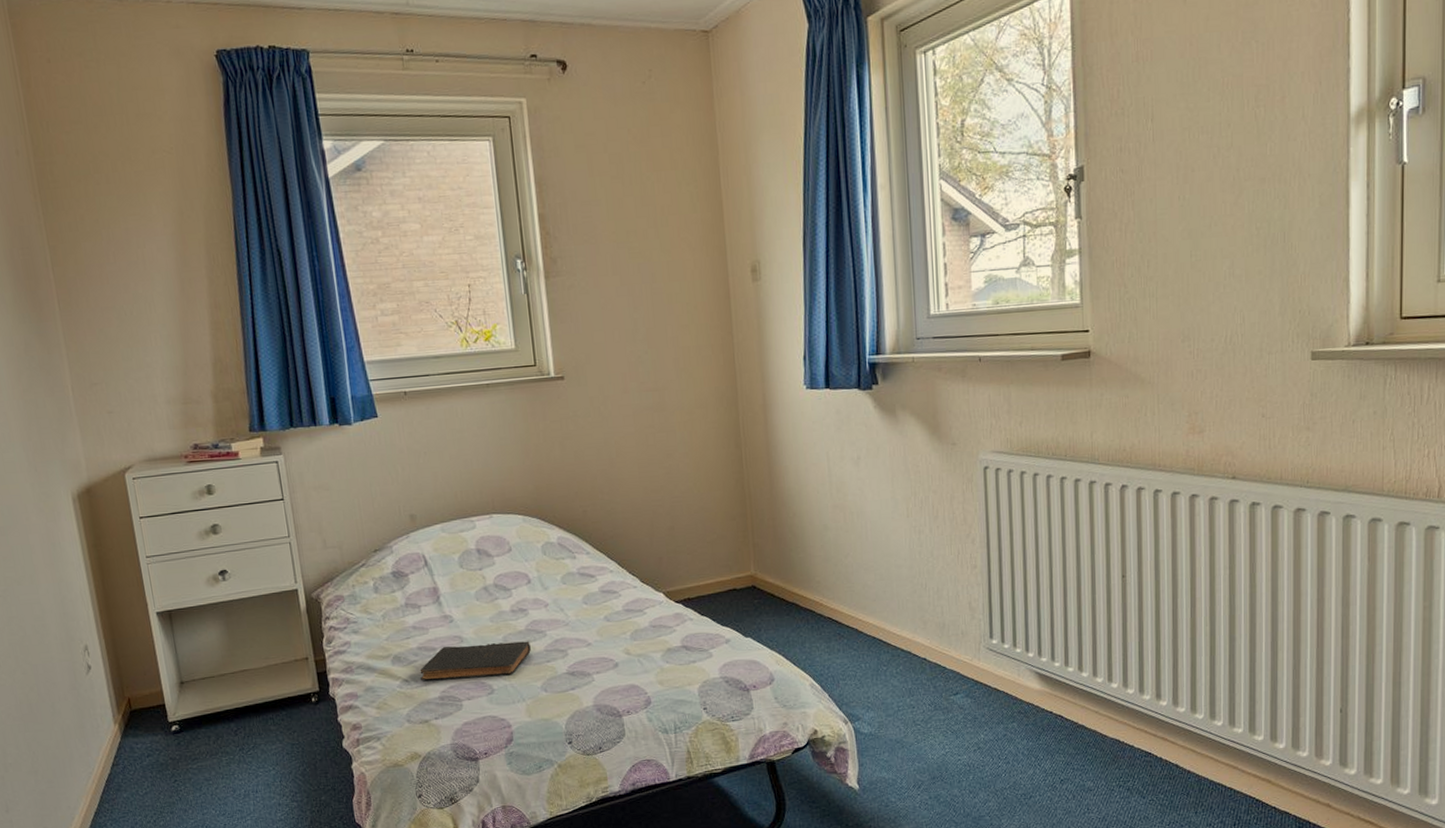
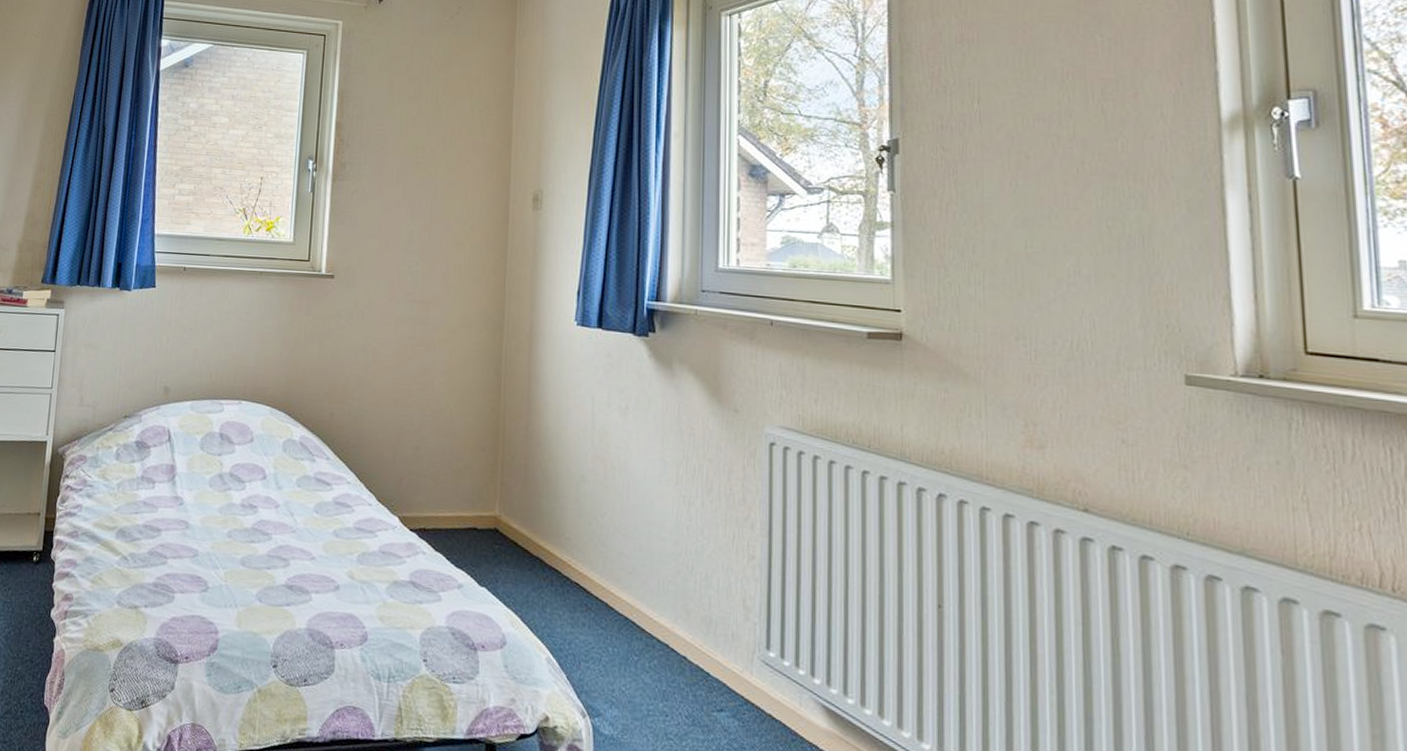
book: present [420,641,531,681] -> none [140,529,254,574]

